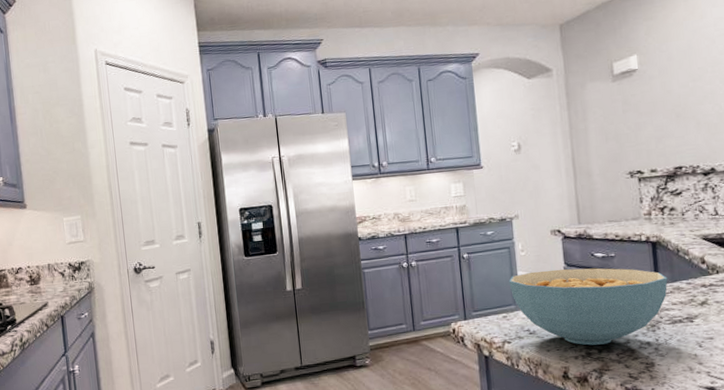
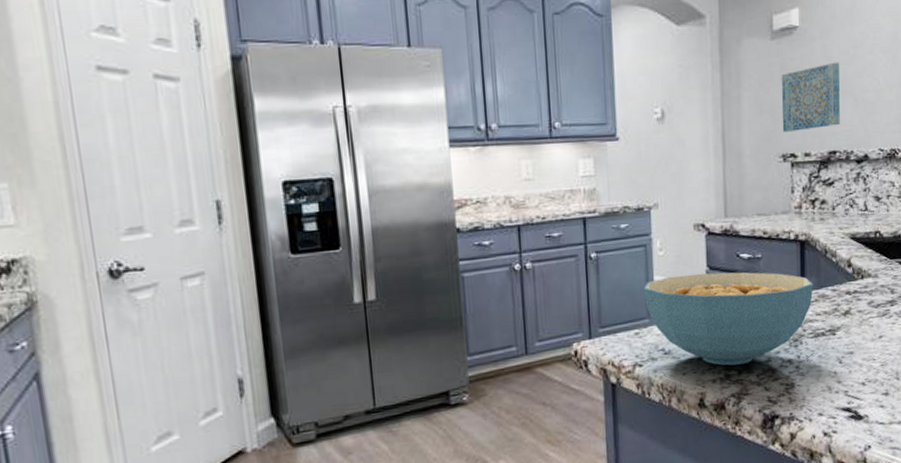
wall art: none [624,94,684,154] -> present [782,62,840,132]

